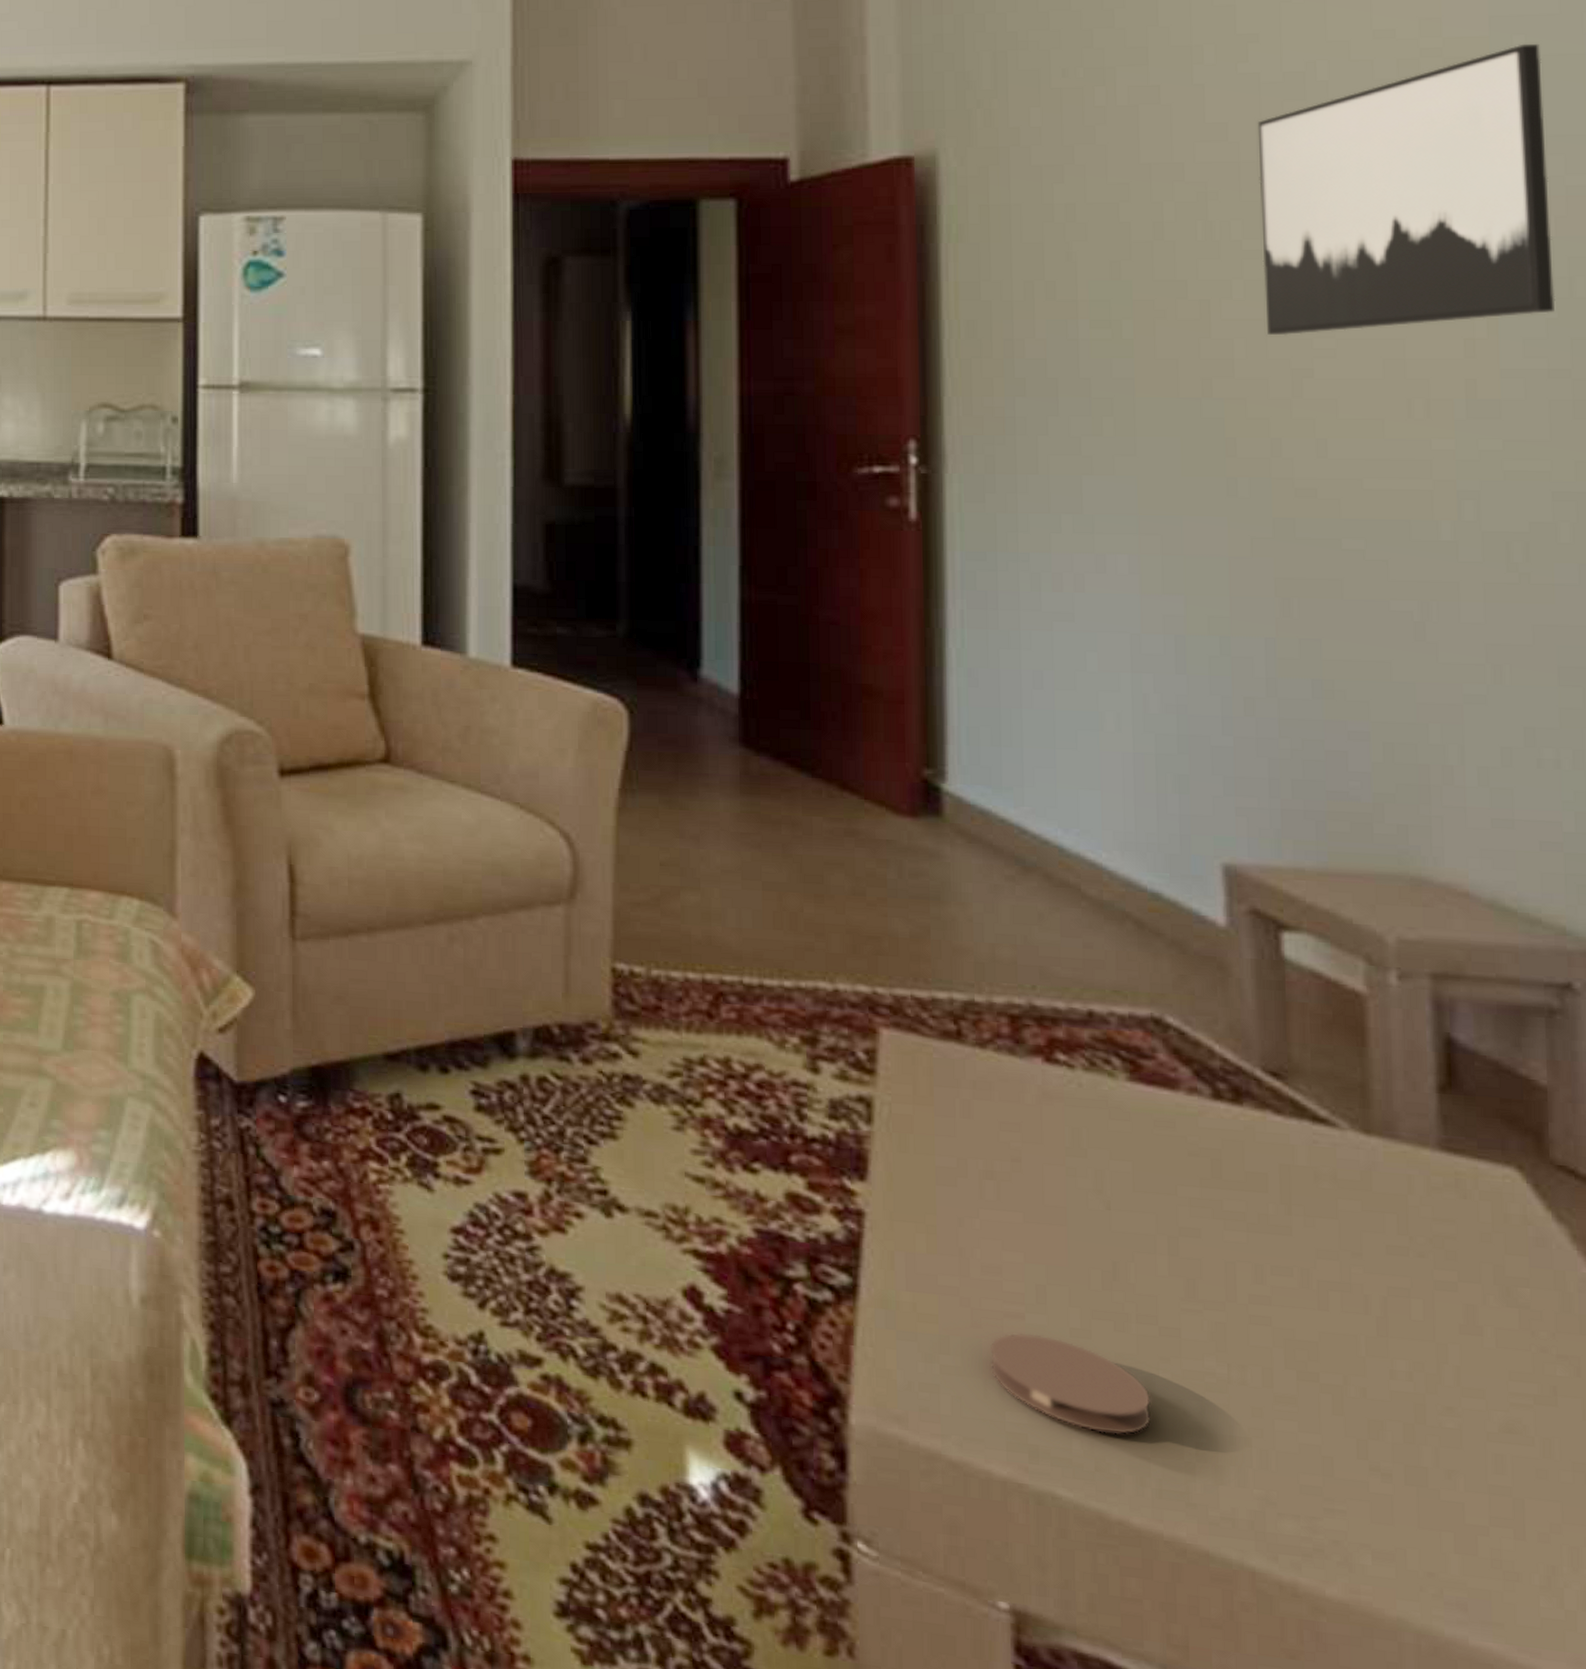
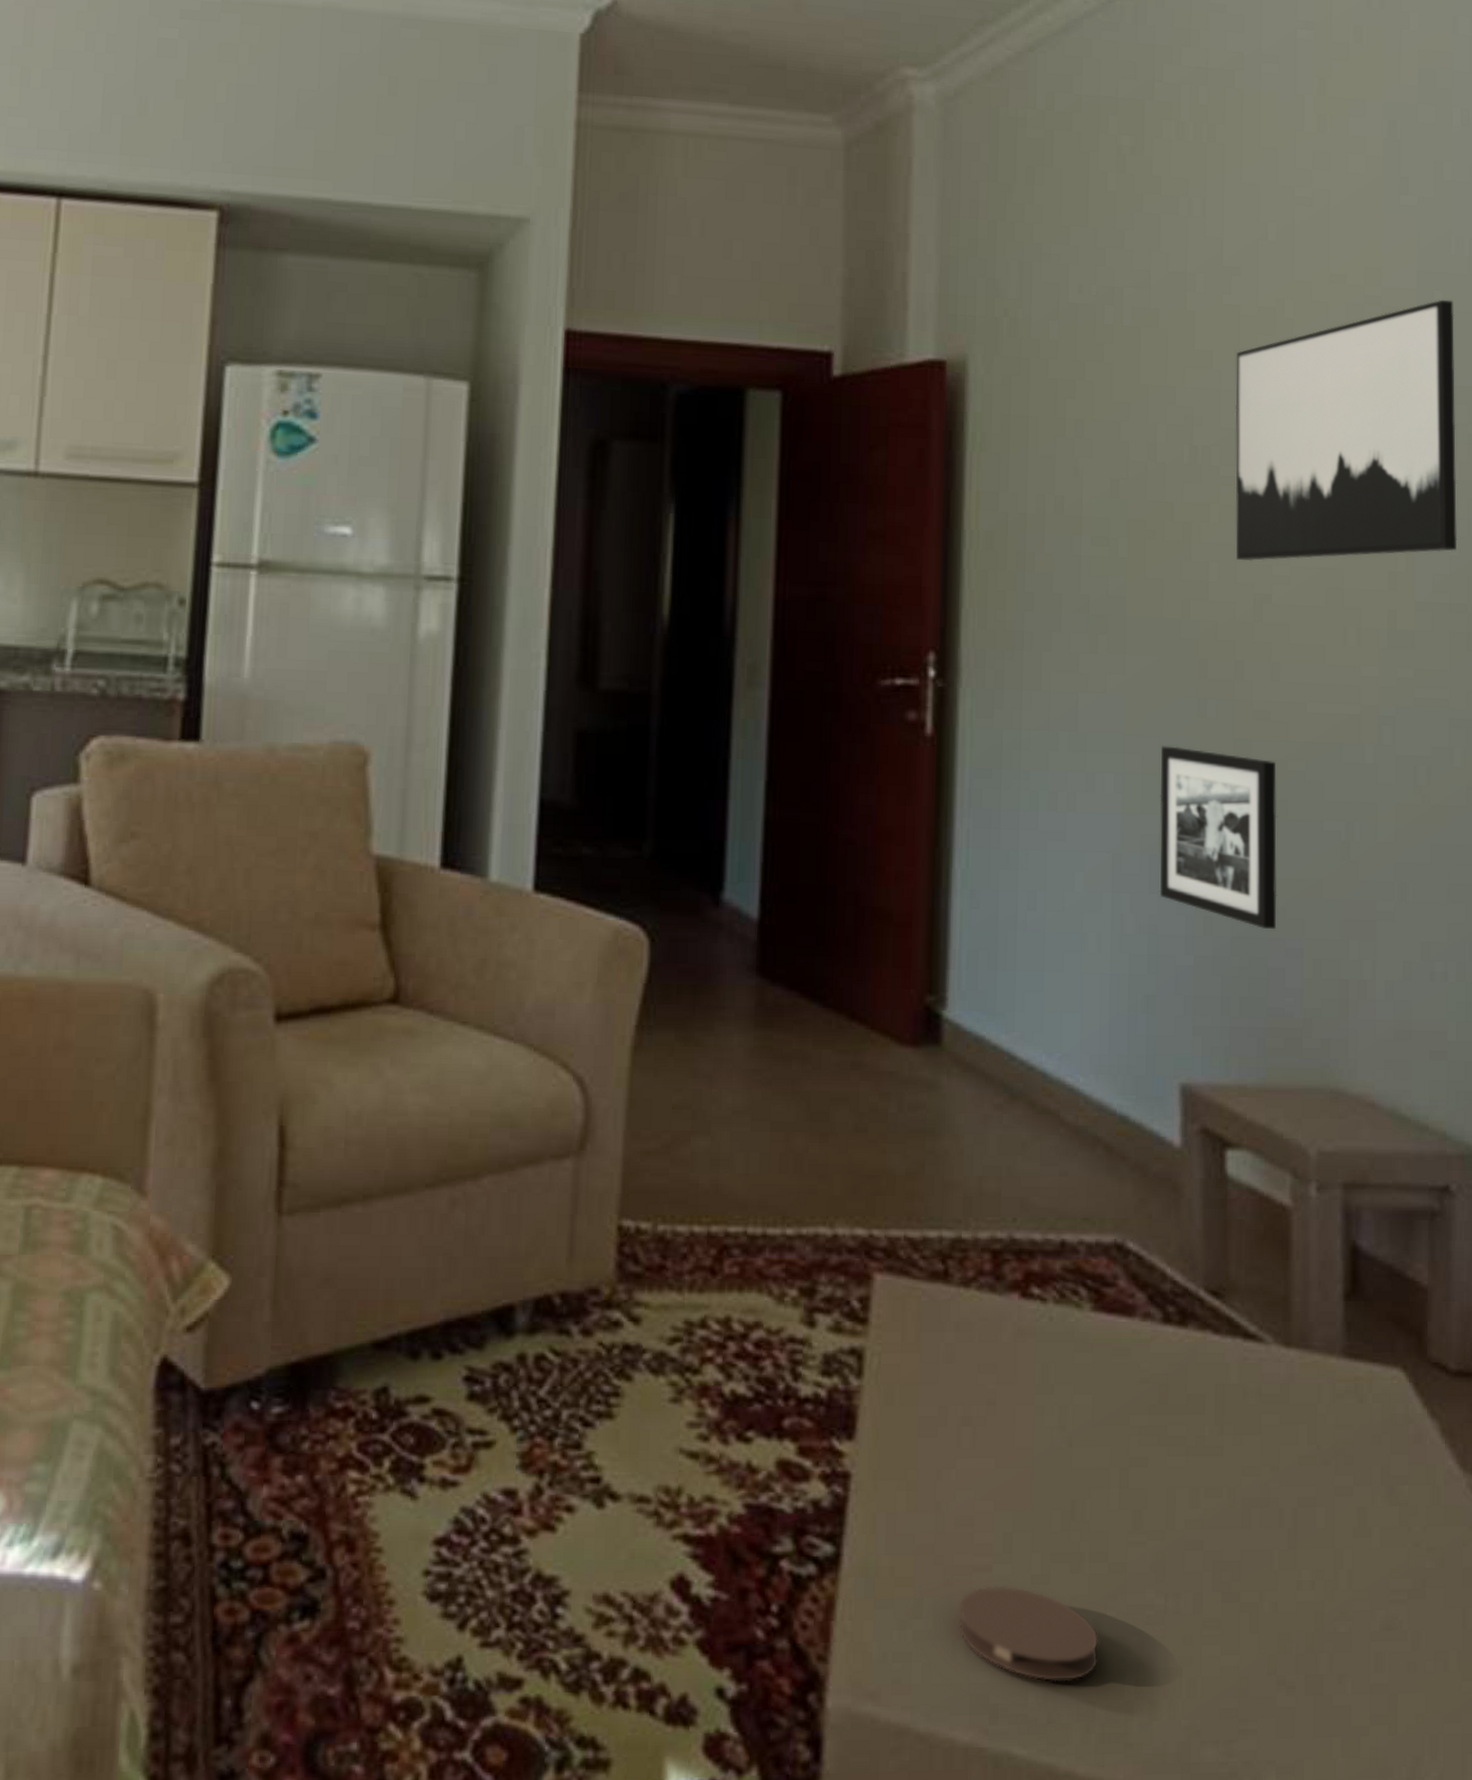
picture frame: none [1183,526,1334,711] -> present [1159,746,1277,929]

